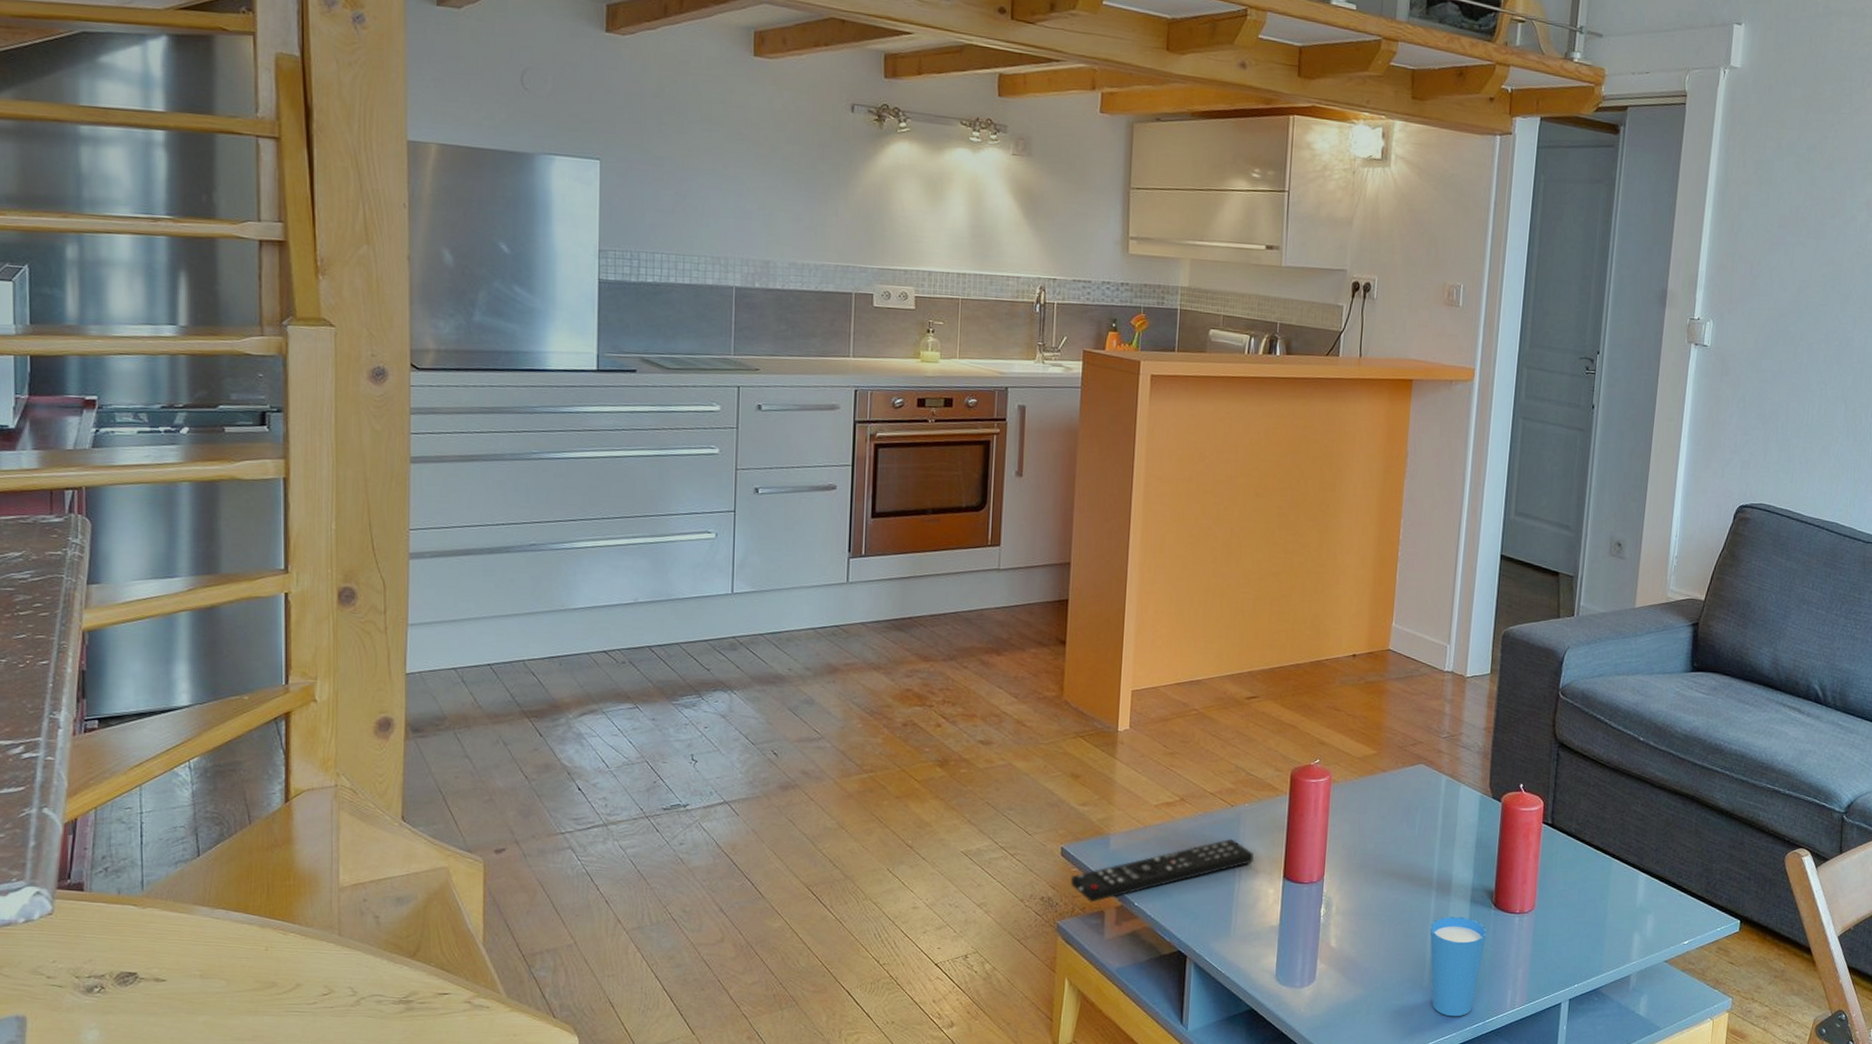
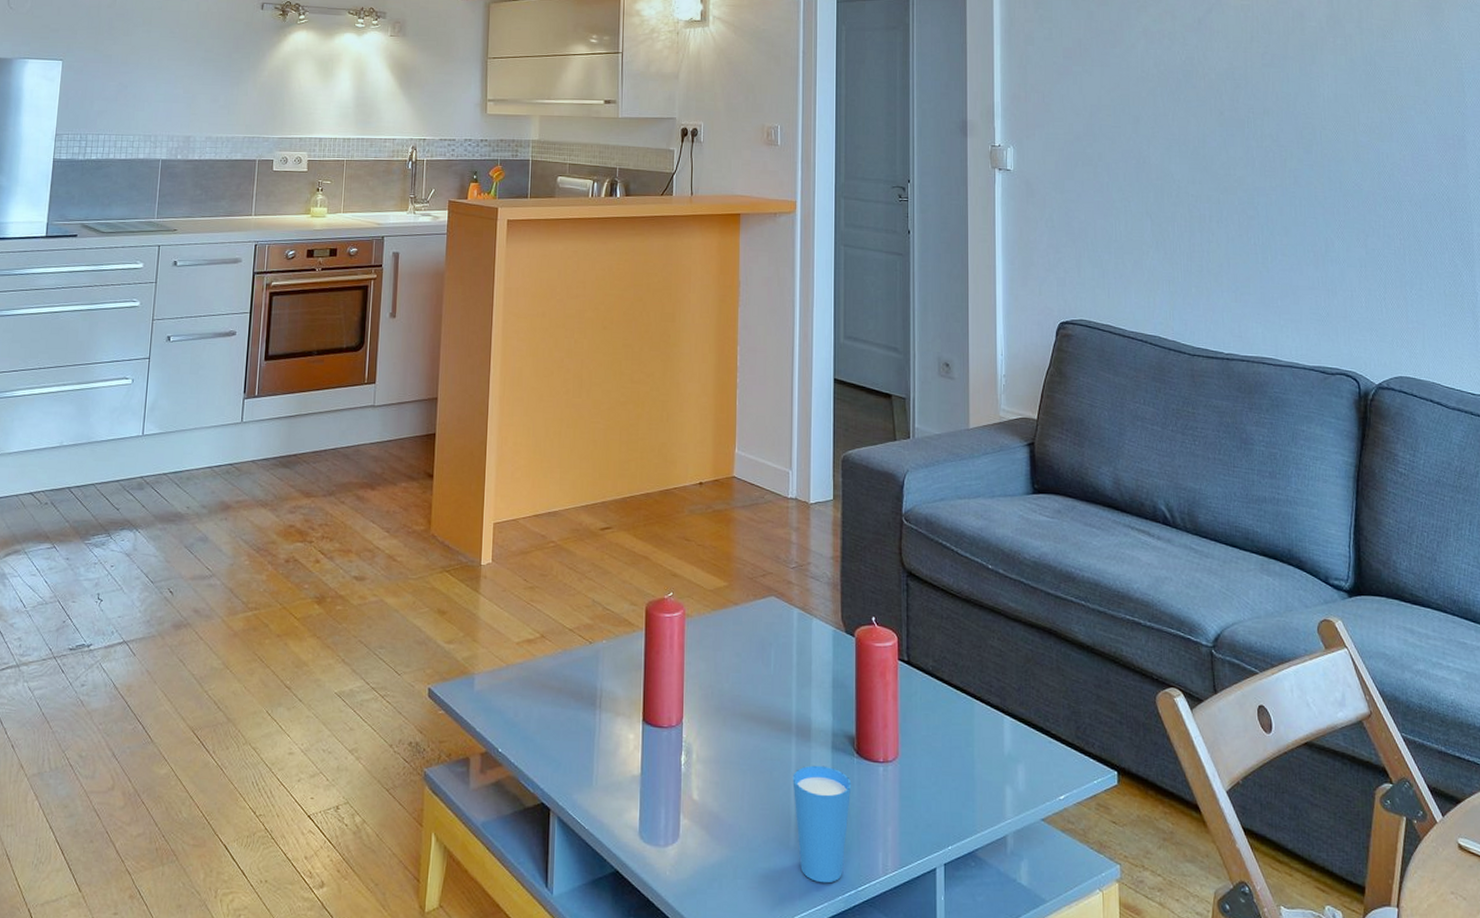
remote control: present [1070,838,1254,903] -> none [437,678,613,749]

